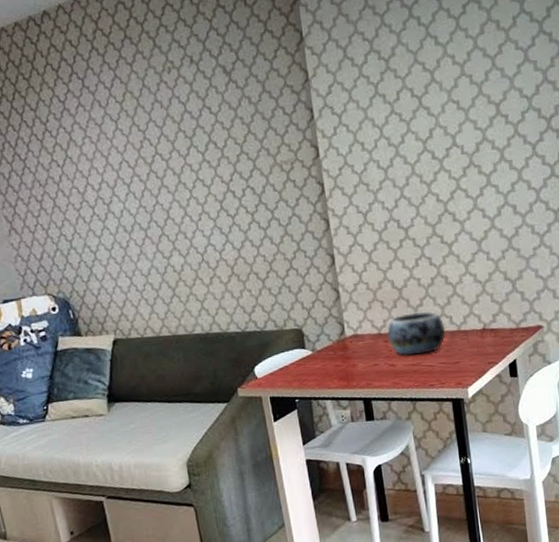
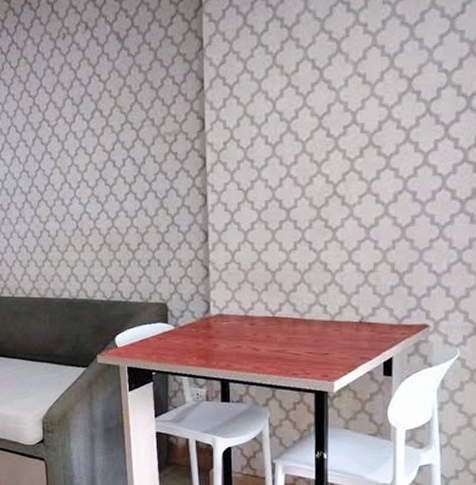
decorative bowl: present [387,311,446,356] -> none [254,297,318,341]

